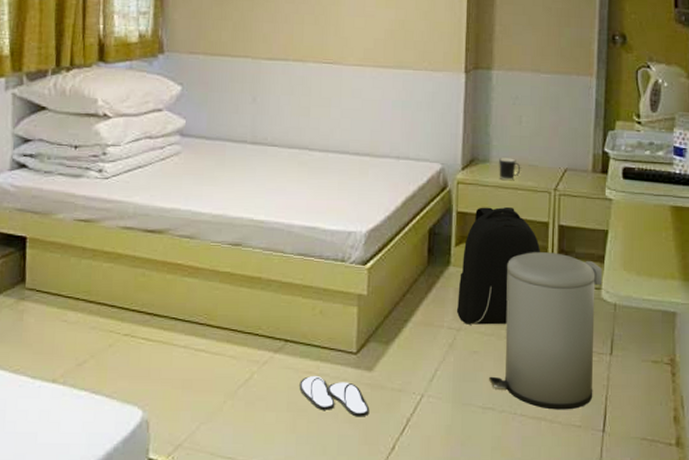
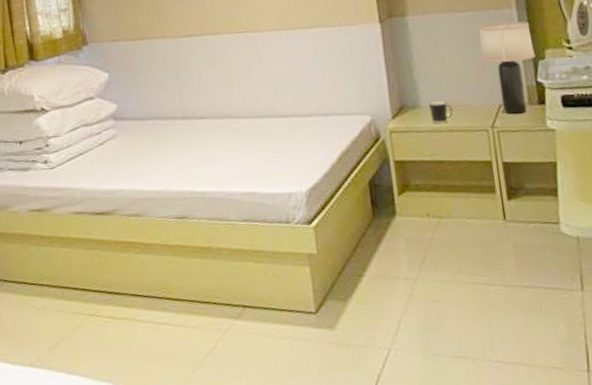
slippers: present [299,376,370,417] -> none [264,339,338,377]
backpack: present [456,207,541,325] -> none [407,150,489,273]
pedal bin: present [489,252,603,410] -> none [455,191,571,353]
table lamp: none [555,88,607,180] -> present [478,21,536,114]

